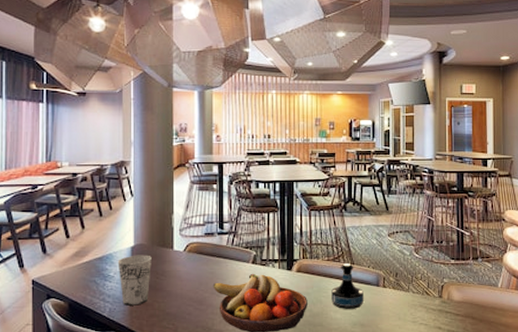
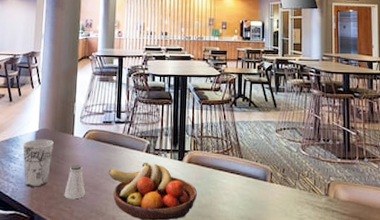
saltshaker: none [166,280,190,316] -> present [64,165,86,199]
tequila bottle: present [331,263,363,309] -> none [220,157,251,202]

